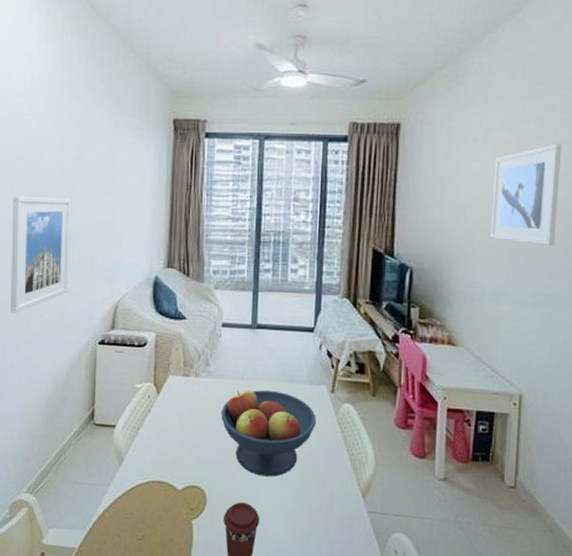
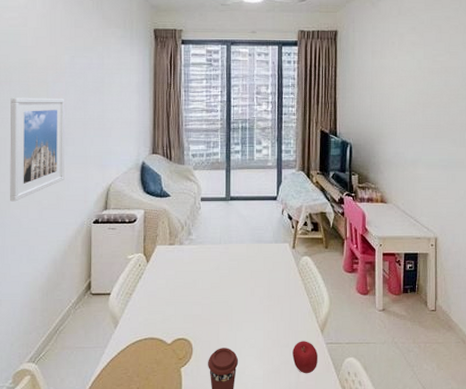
fruit bowl: present [221,389,316,477] -> none [203,250,281,324]
apple: none [326,505,358,546] -> present [292,341,318,374]
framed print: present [489,143,561,247] -> none [407,45,455,122]

